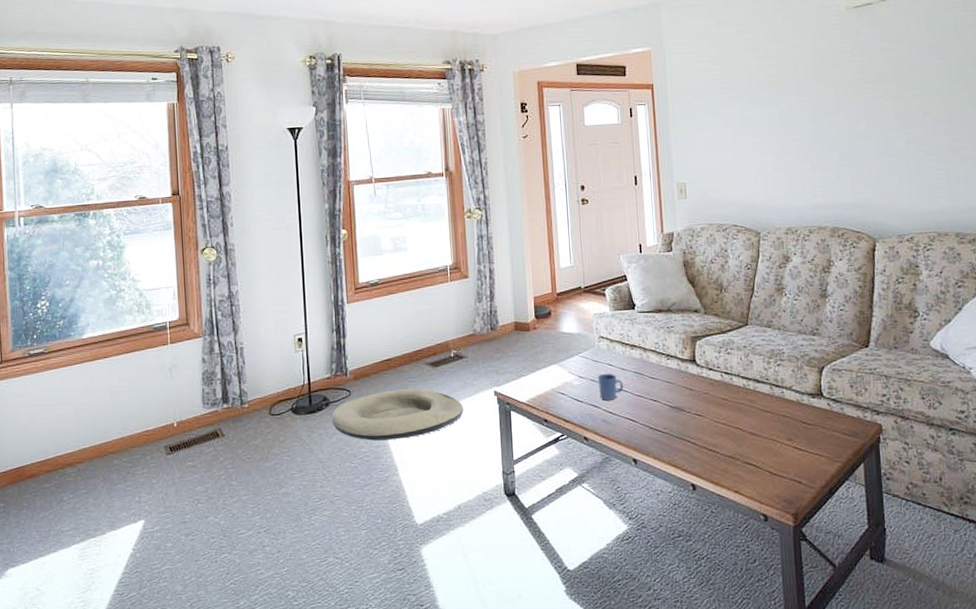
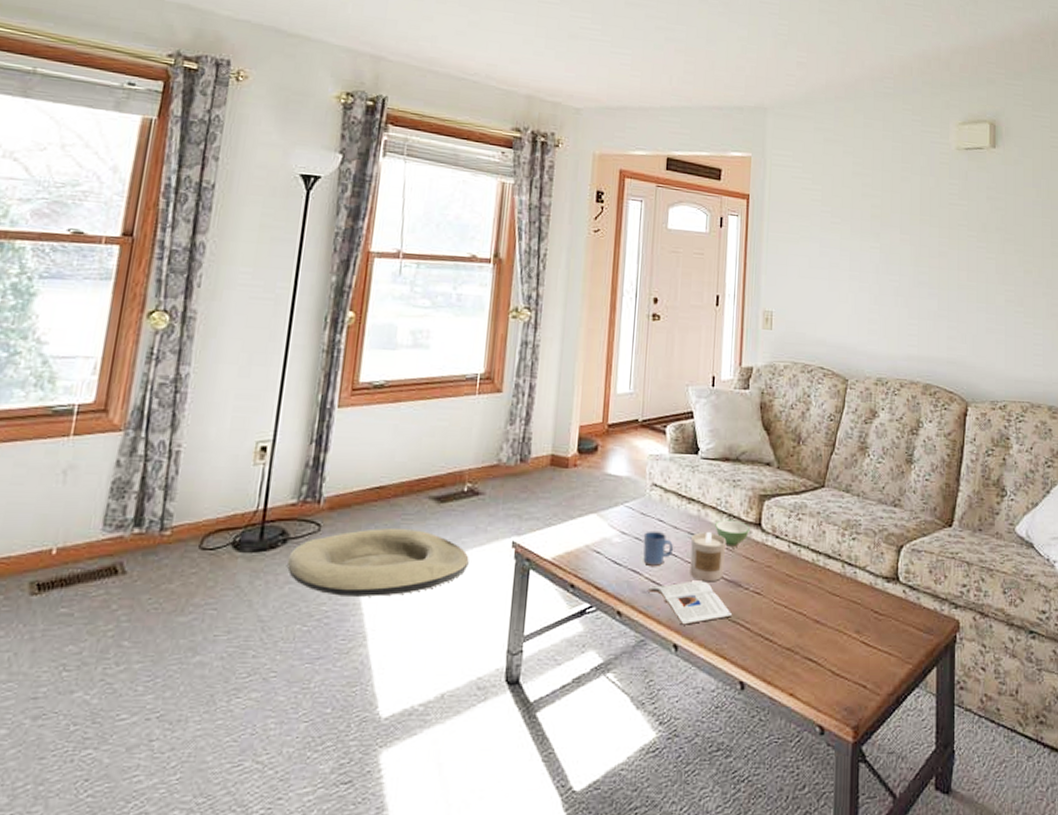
magazine: none [606,409,680,444] -> present [647,581,733,625]
candle: none [636,370,668,410] -> present [690,532,727,582]
bowl: none [656,359,687,381] -> present [715,519,751,548]

